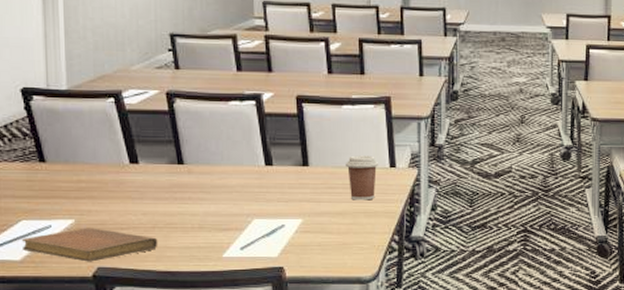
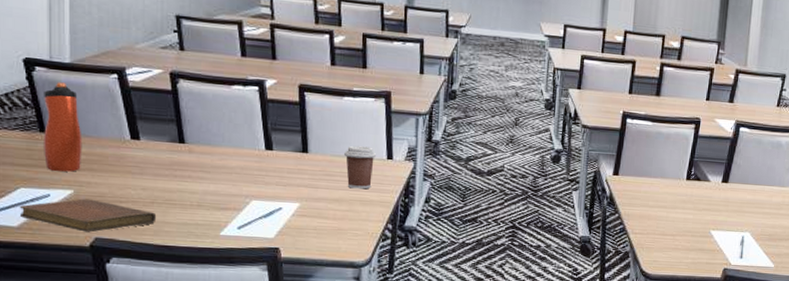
water bottle: none [42,110,82,201] -> present [42,82,82,172]

